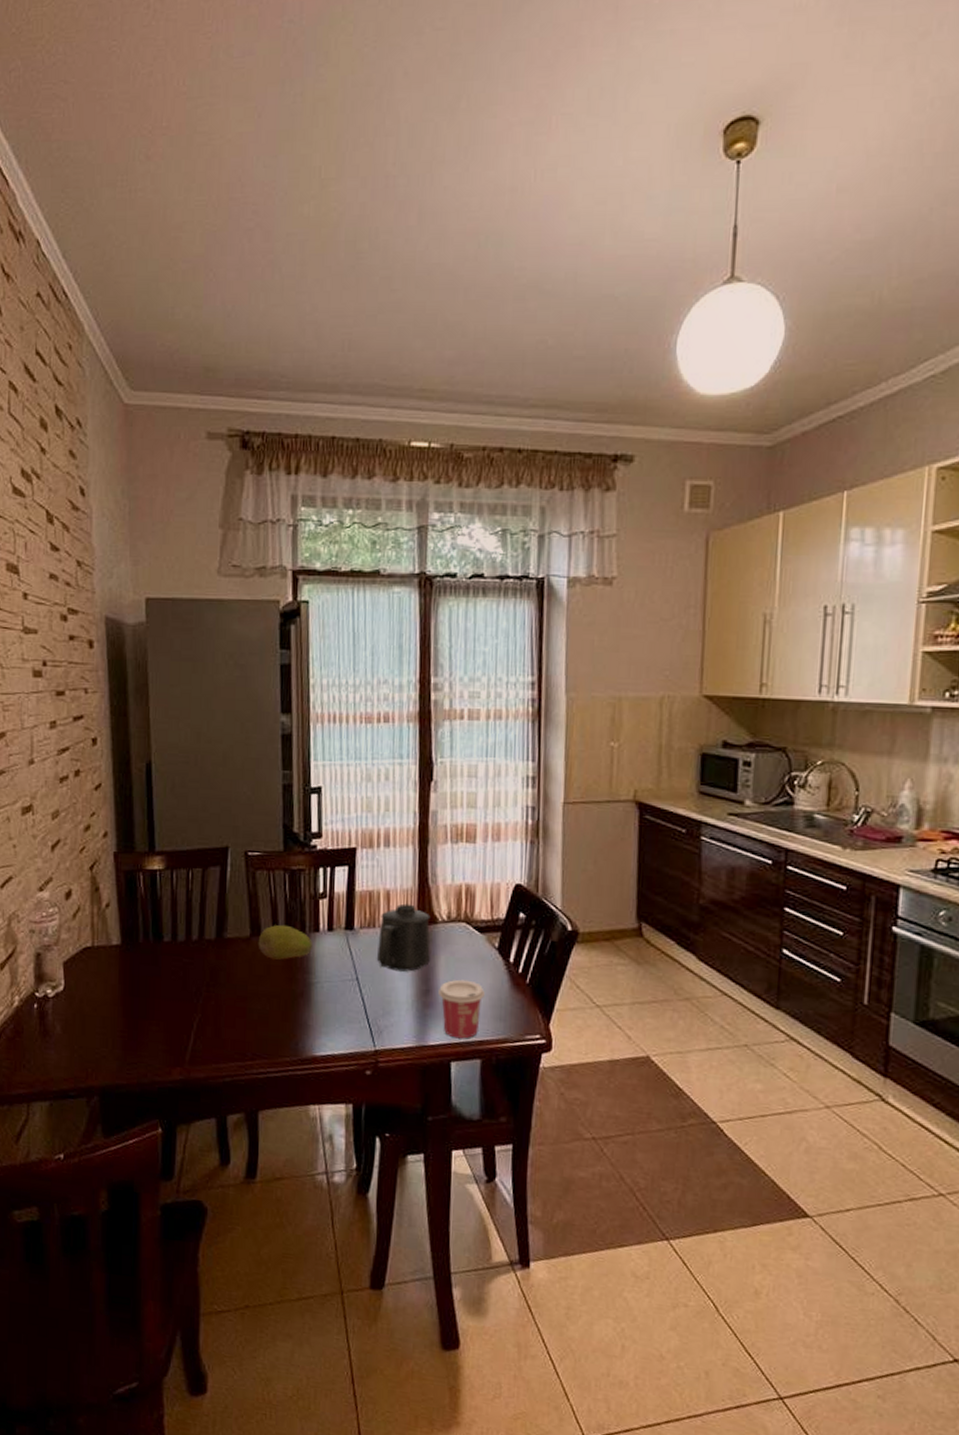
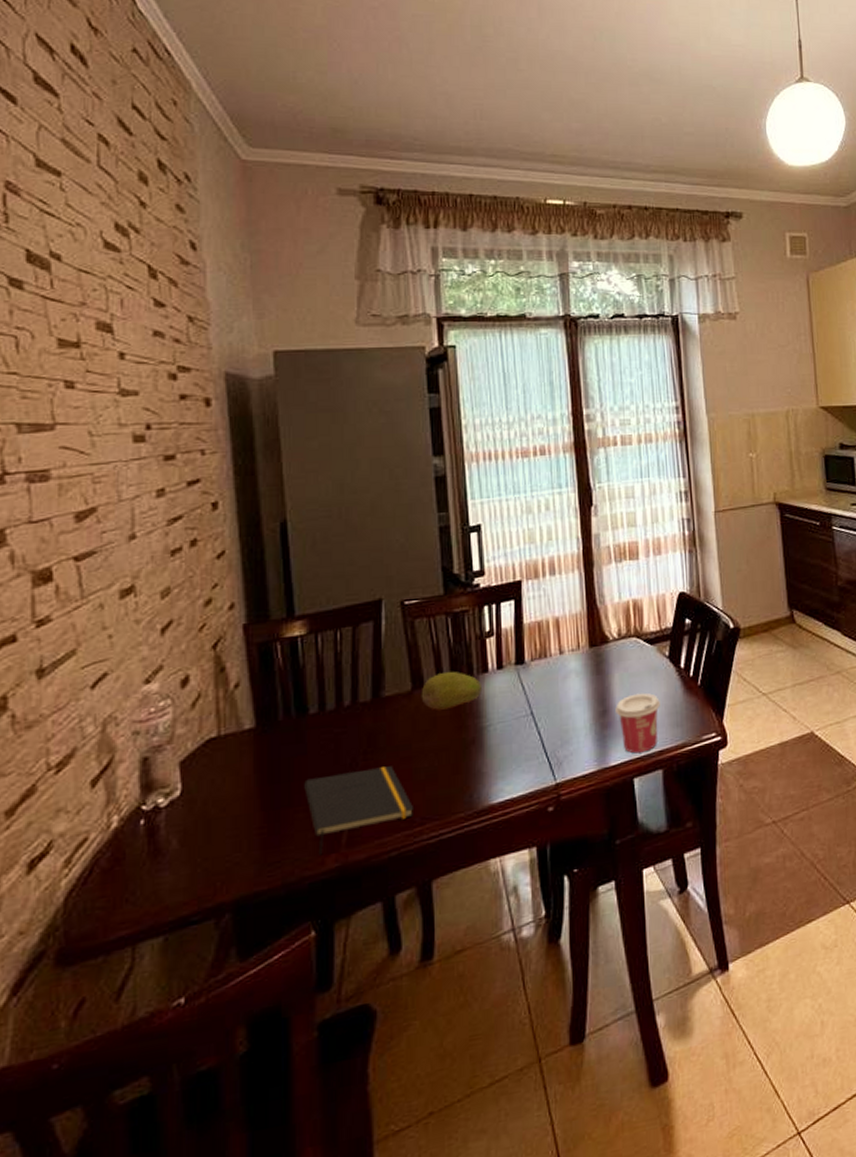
notepad: none [157,998,247,1066] -> present [304,766,415,856]
mug: present [376,903,430,972] -> none [550,628,604,698]

